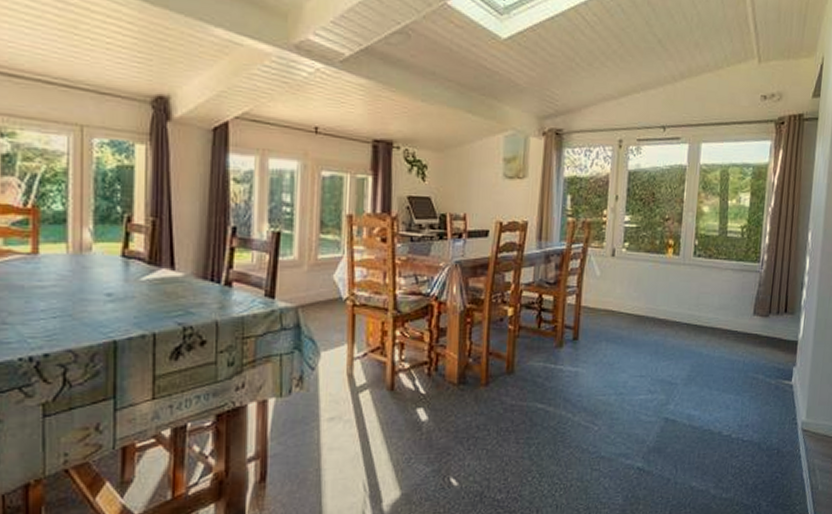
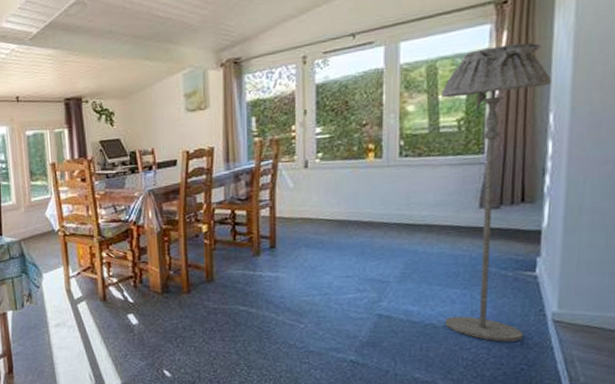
floor lamp: none [720,162,812,450] -> present [441,42,553,342]

